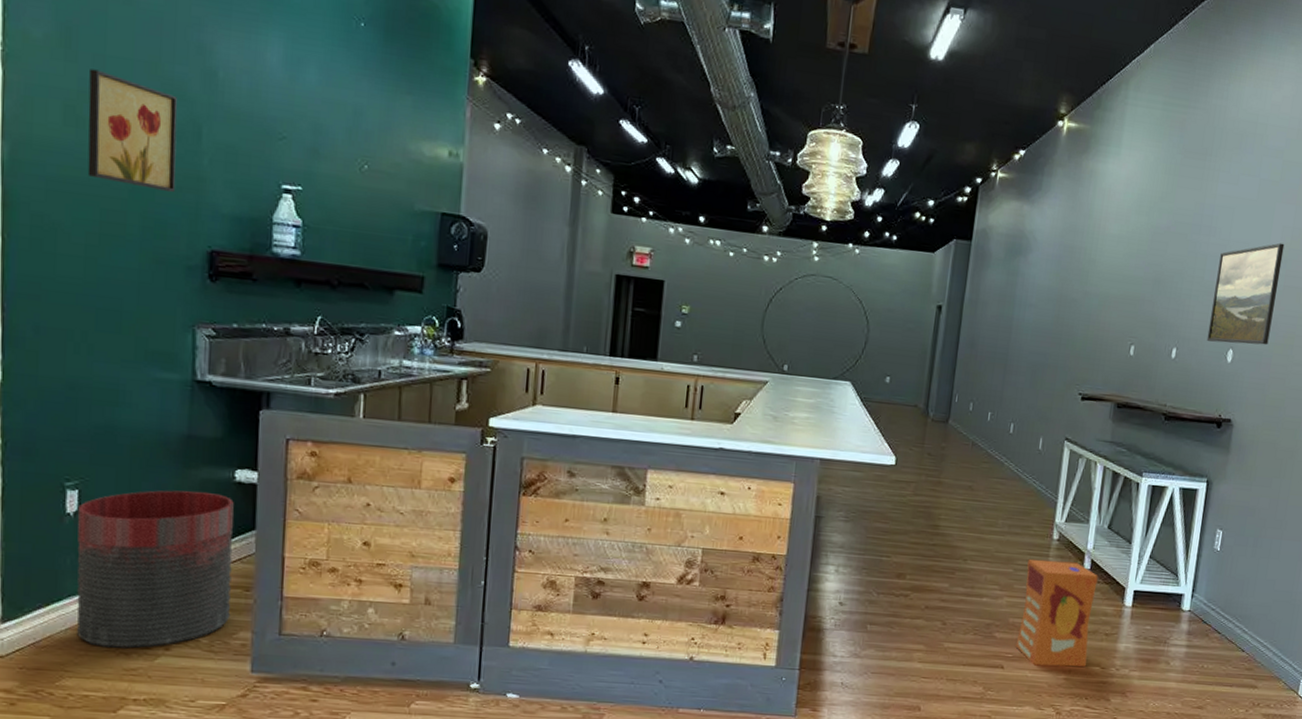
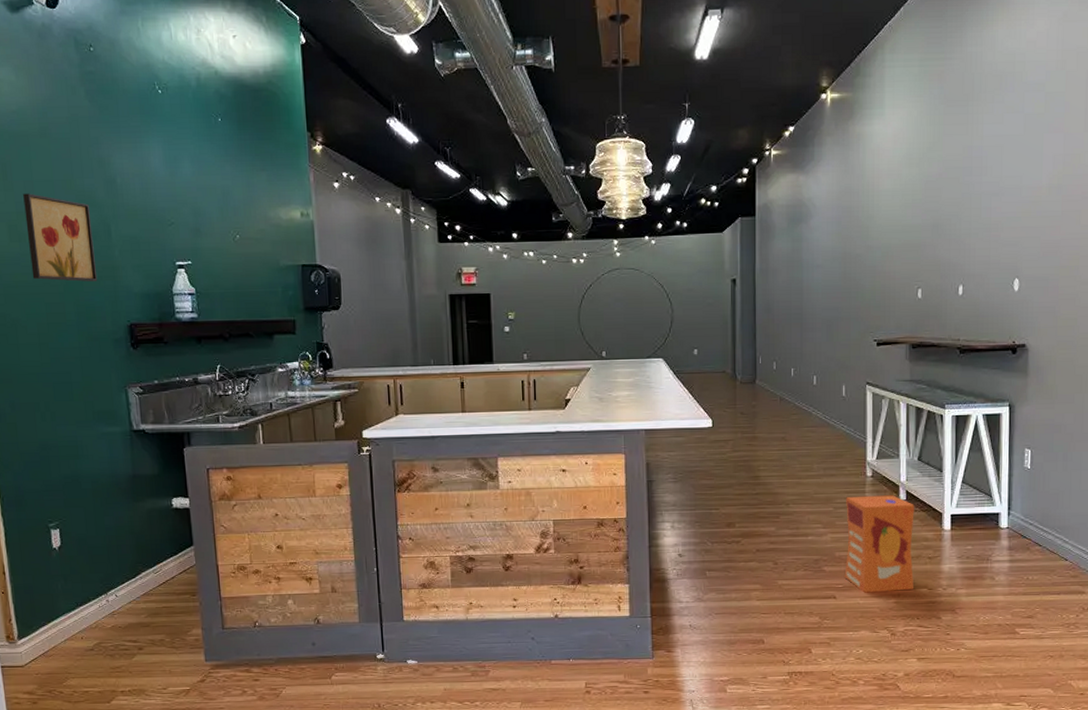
trash can: present [76,490,234,649] -> none [60,519,184,652]
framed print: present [1206,242,1285,345] -> none [991,171,1058,274]

